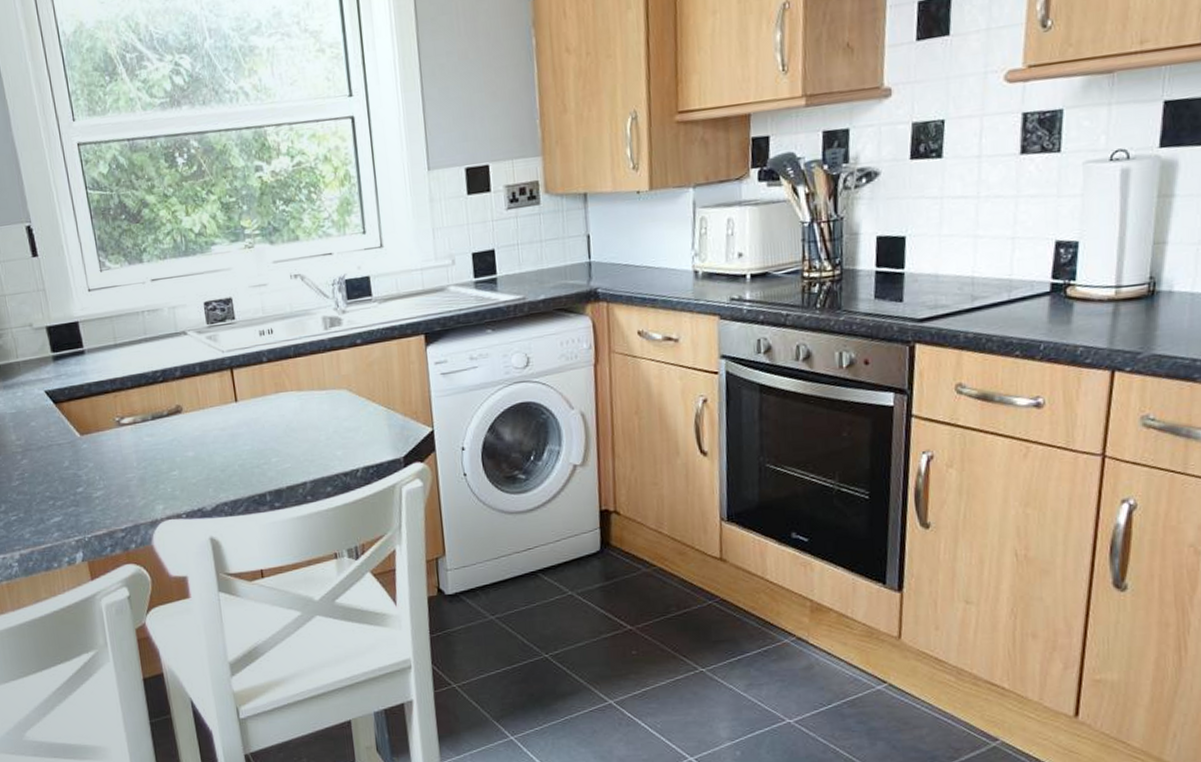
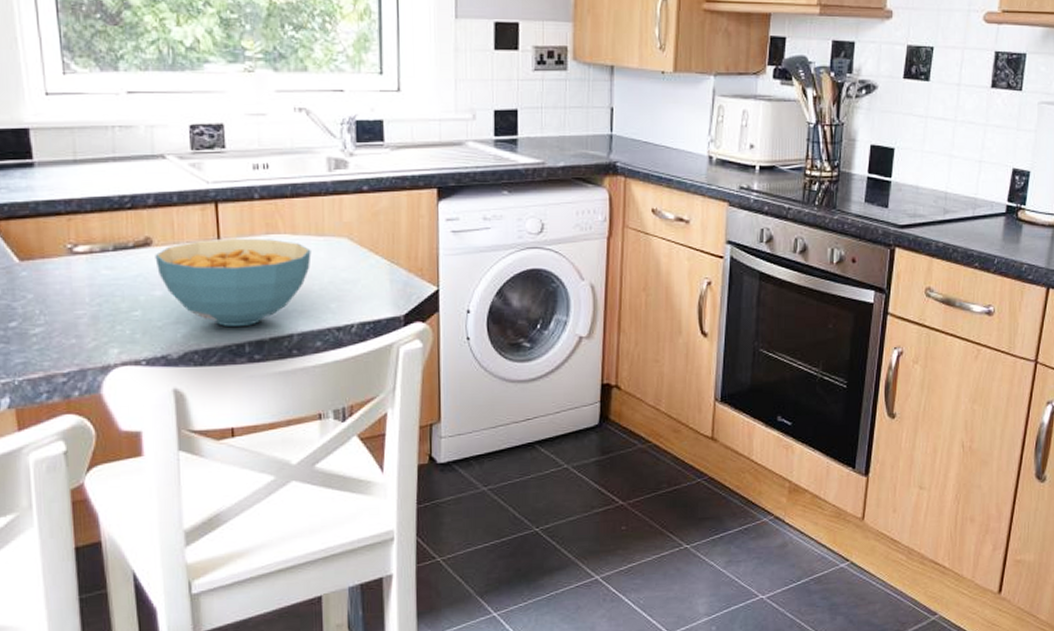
cereal bowl: none [185,396,316,479] -> present [155,238,312,326]

